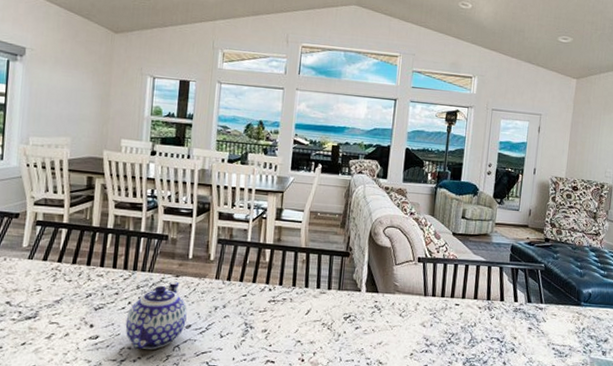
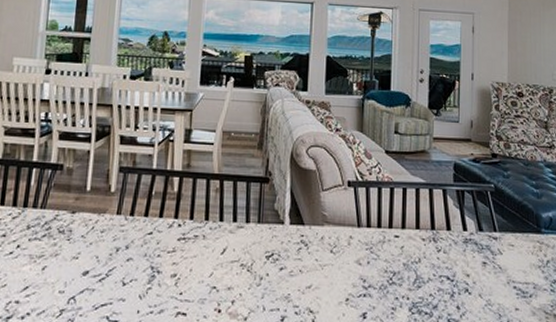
teapot: present [125,282,187,351] -> none [12,220,84,304]

